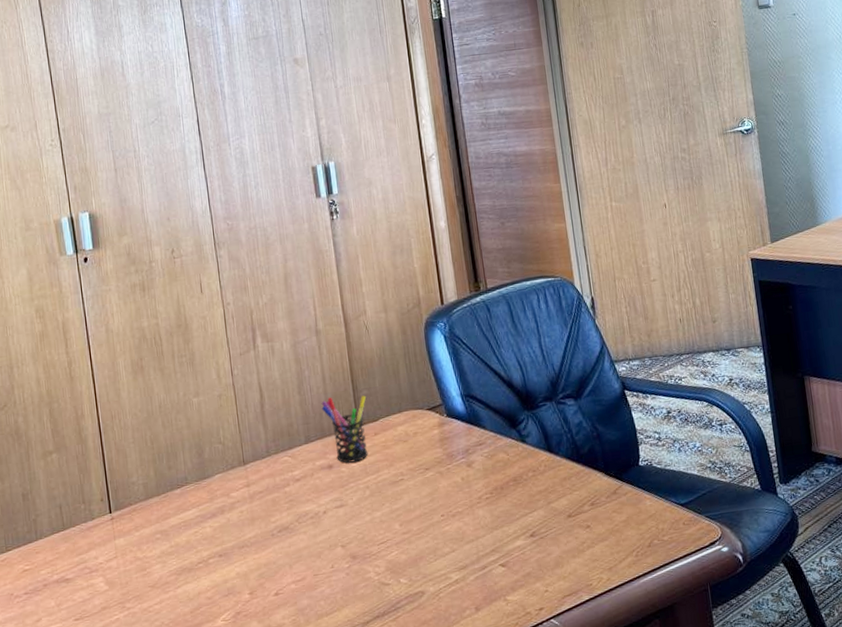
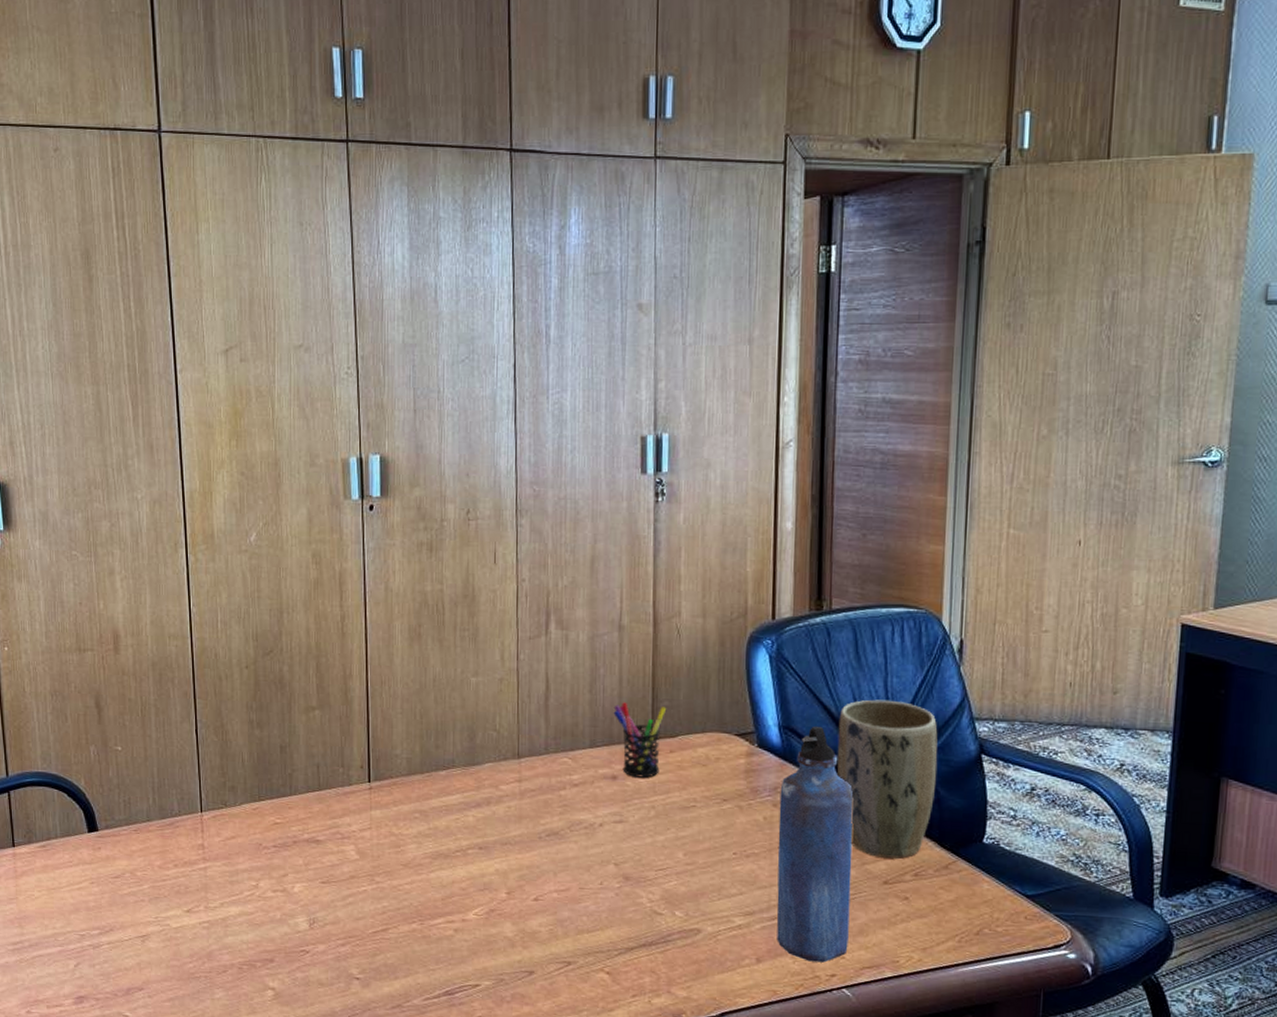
water bottle: none [471,389,549,601] -> present [777,726,854,963]
plant pot: none [508,357,595,495] -> present [836,699,938,859]

